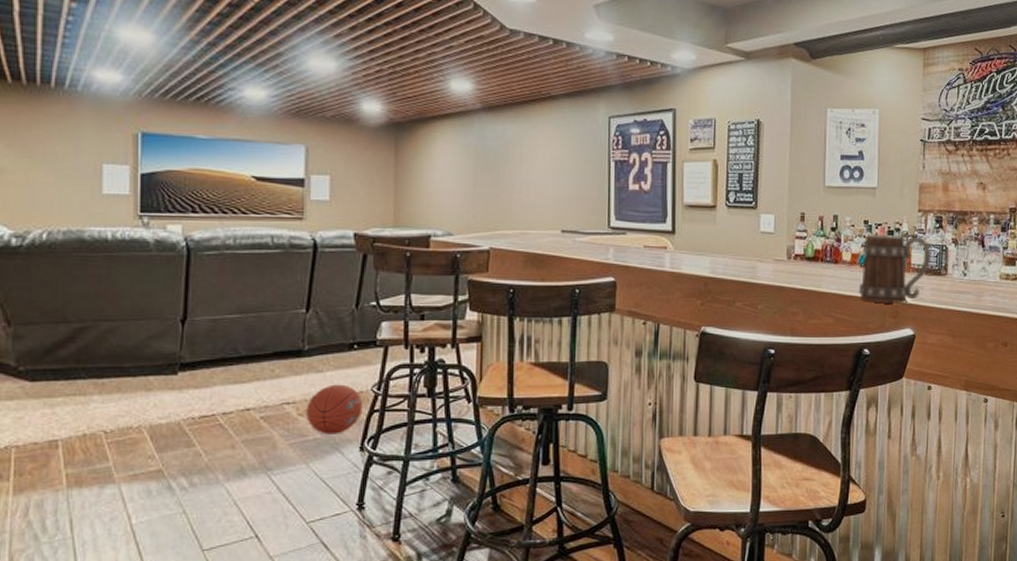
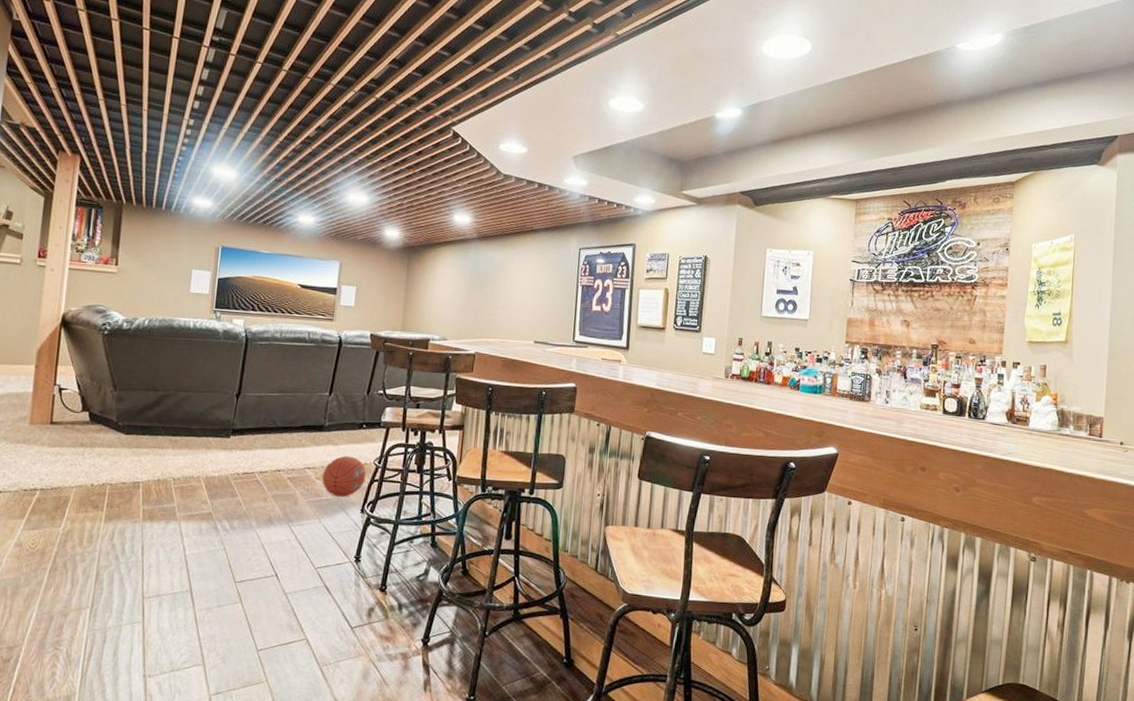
beer mug: present [858,234,931,304] -> none [787,360,856,424]

